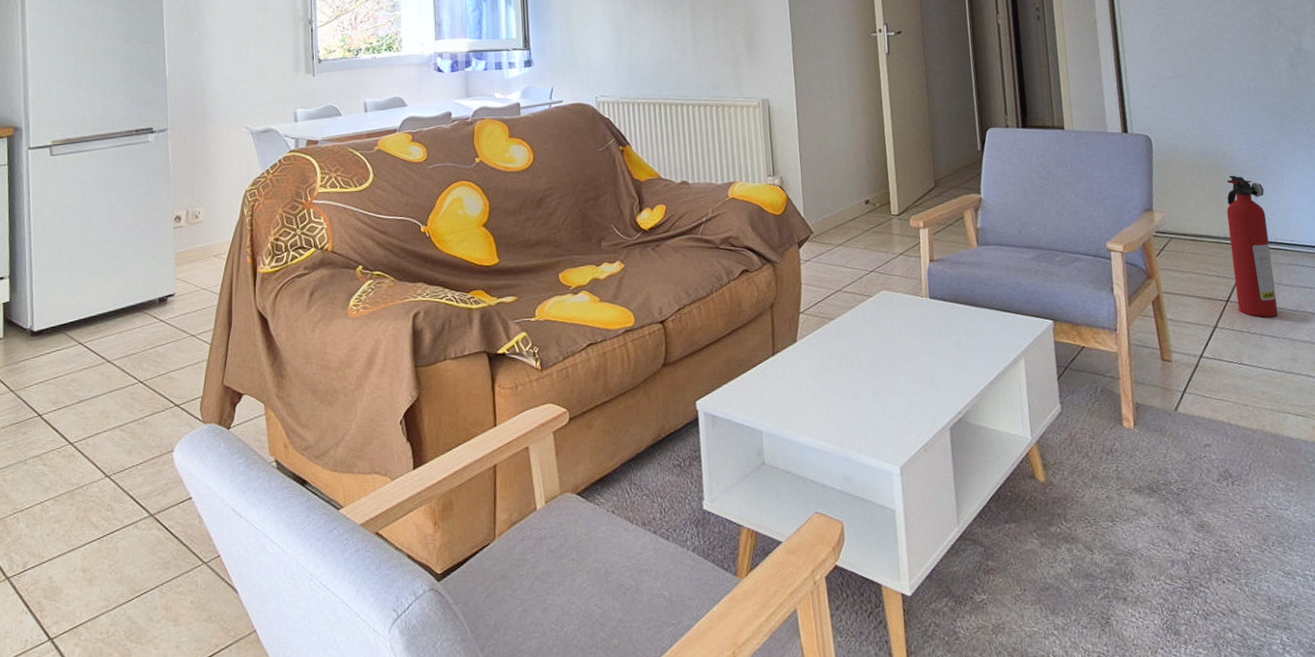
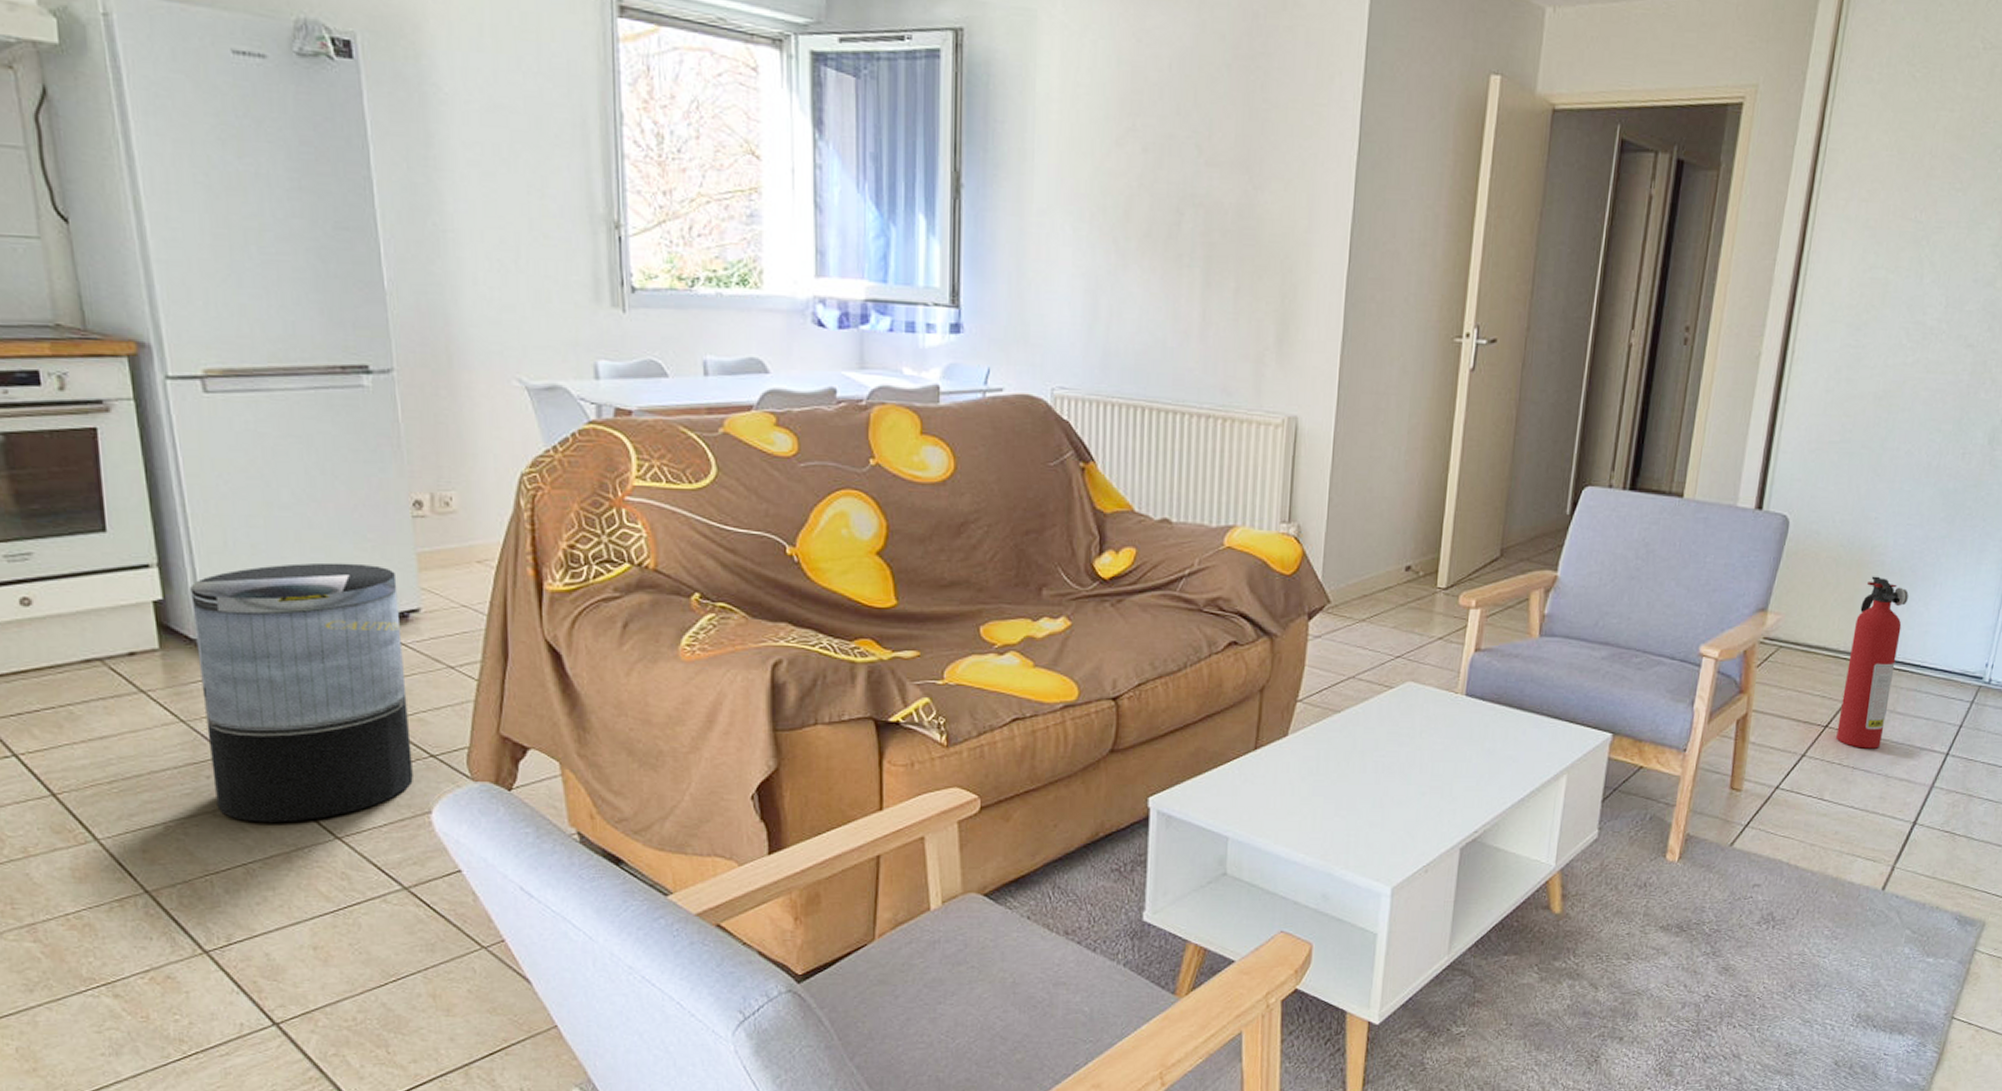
trash can: none [27,264,163,467] -> present [190,562,413,822]

